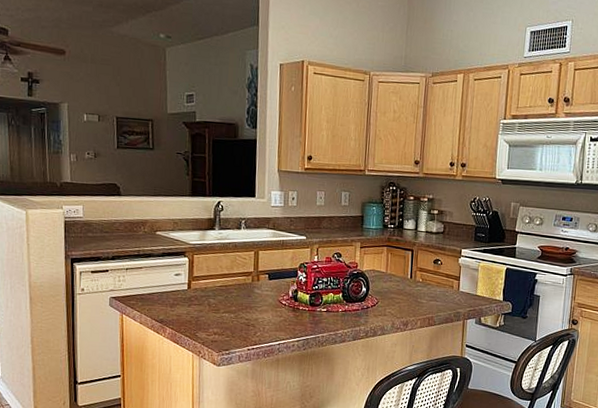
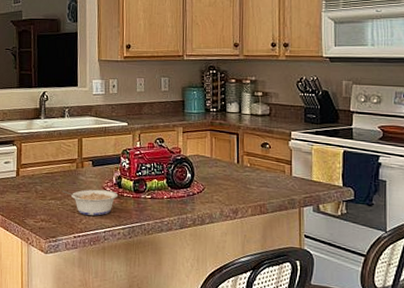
legume: none [236,302,294,329] -> present [62,189,118,216]

